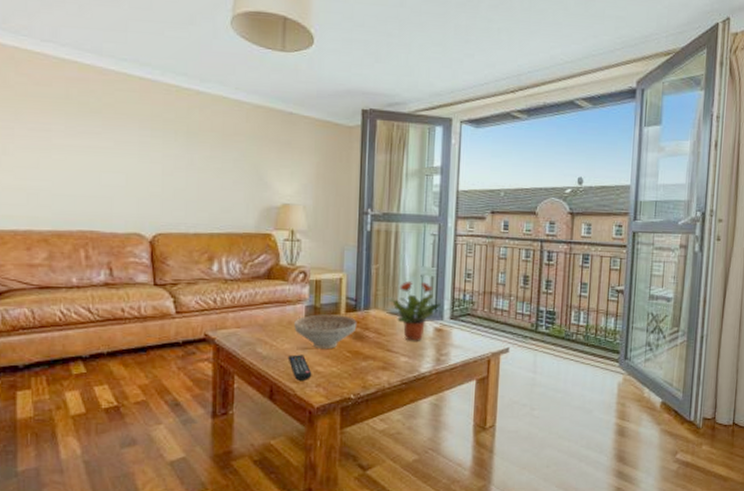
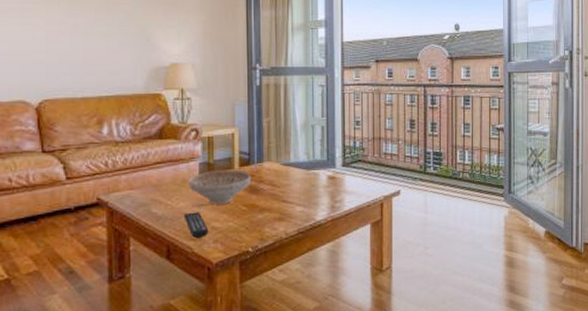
potted plant: present [389,280,442,341] -> none [282,131,334,191]

